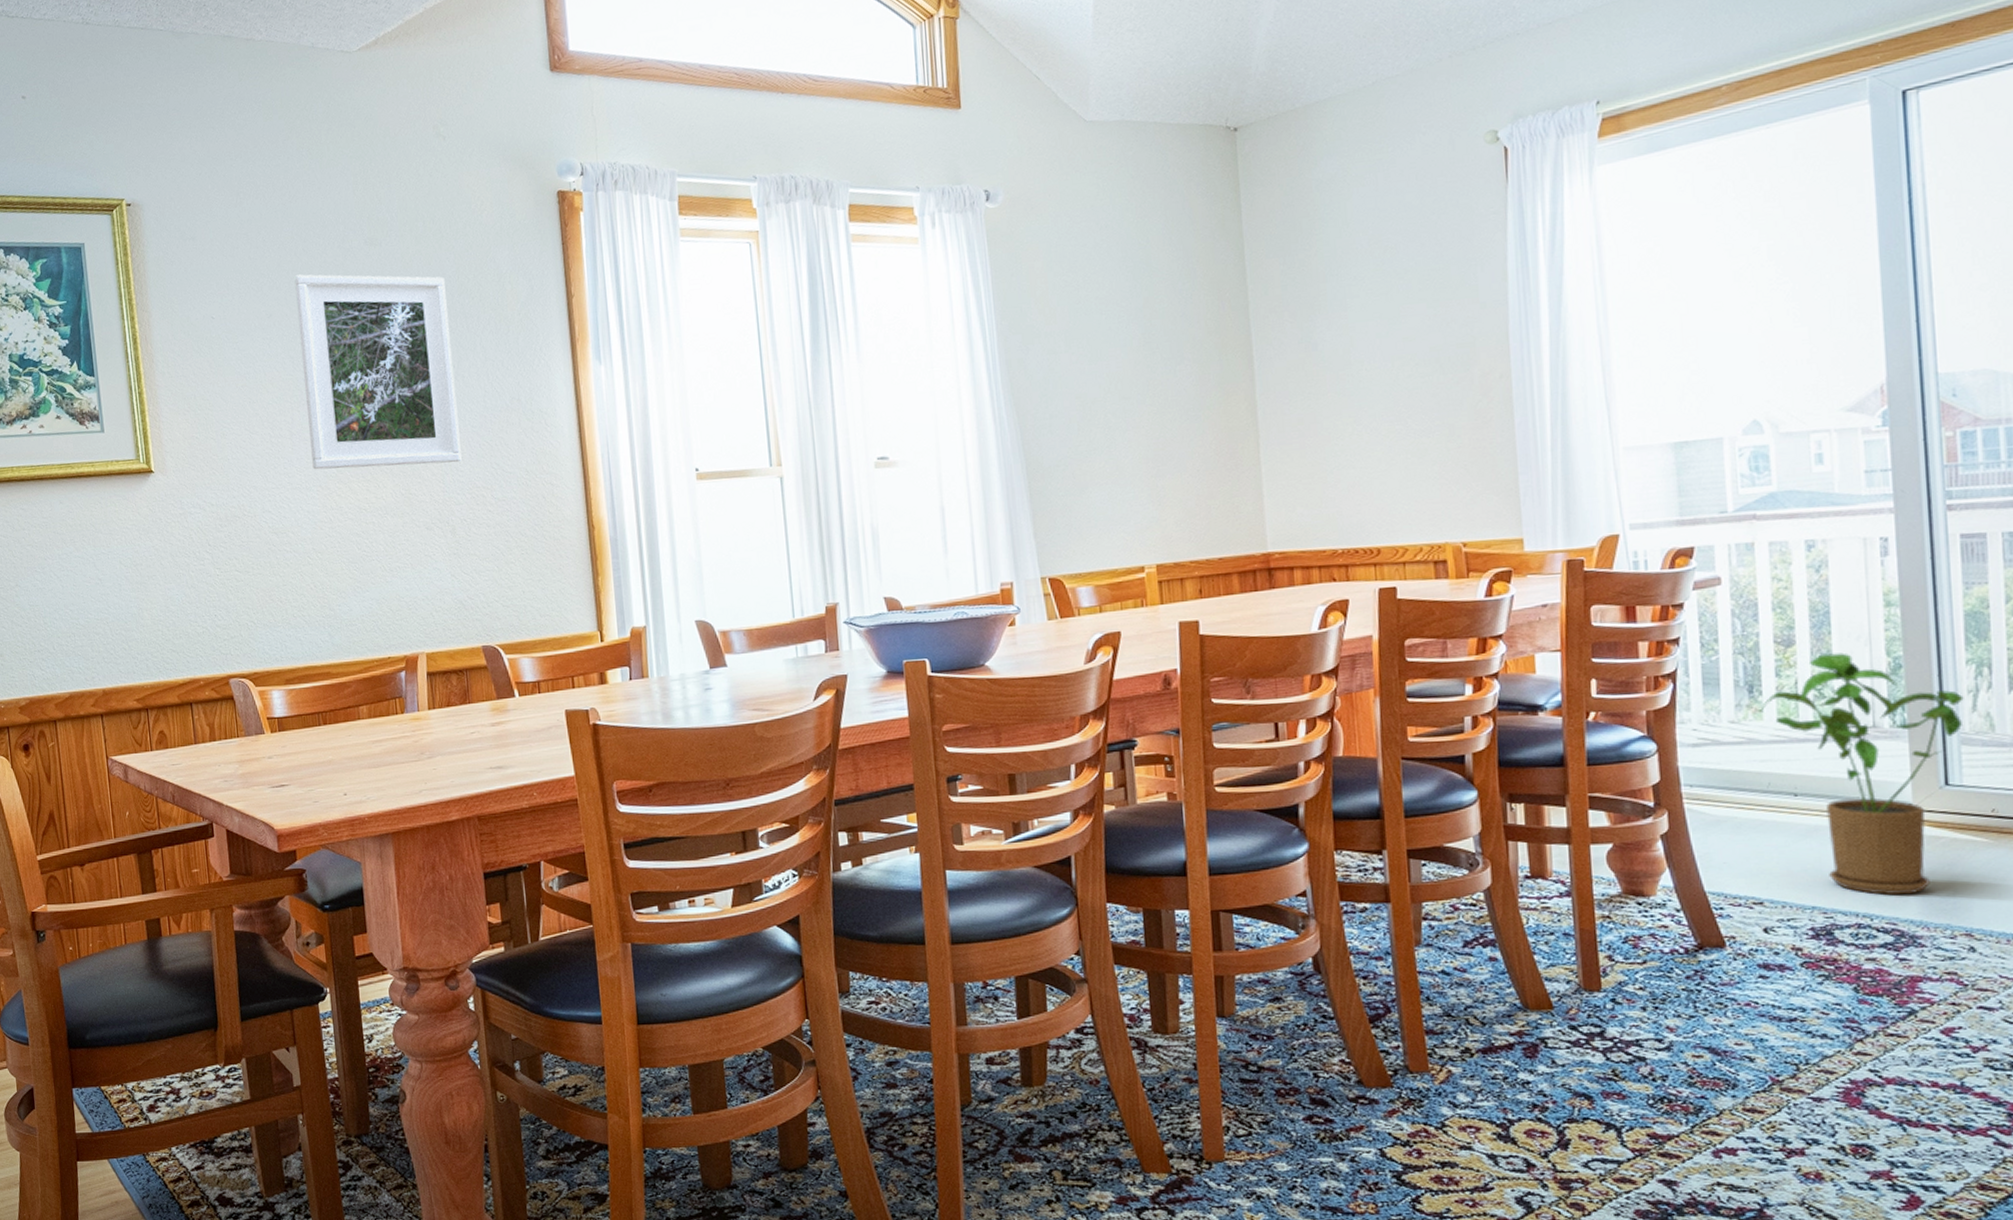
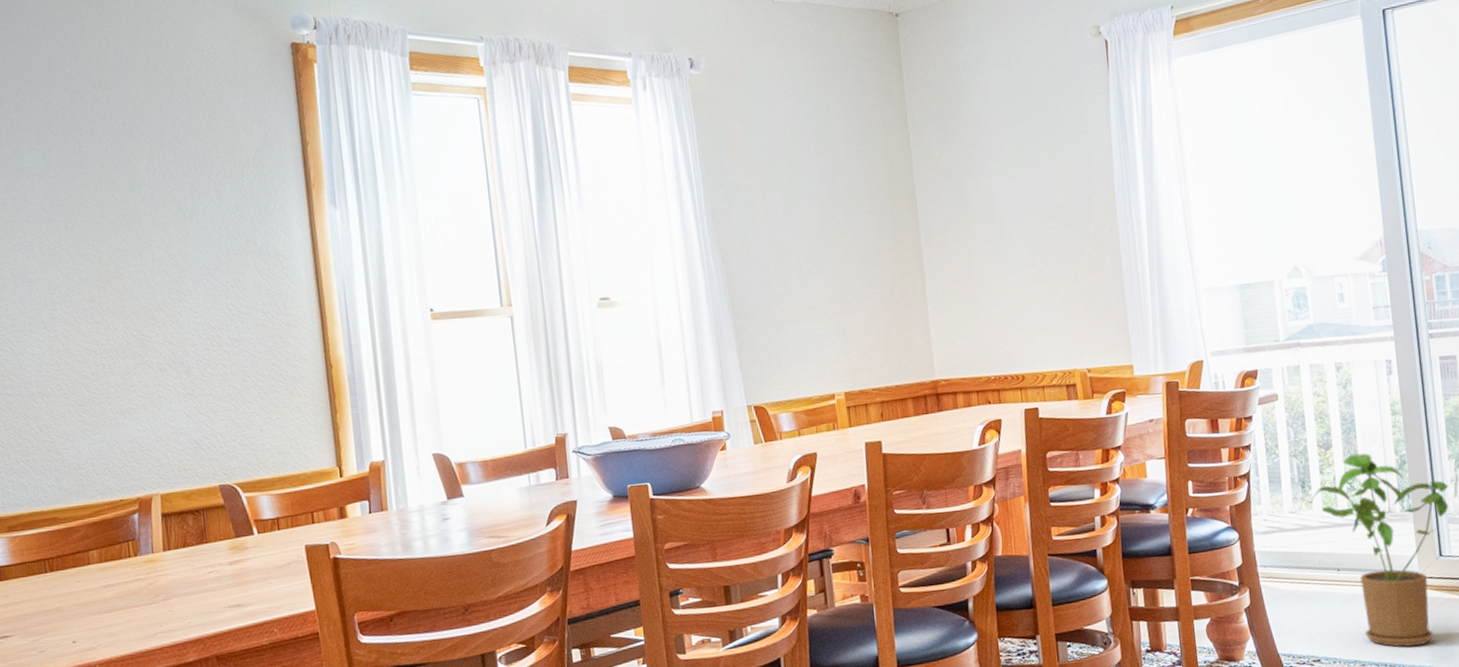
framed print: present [294,274,462,470] -> none [17,115,196,312]

